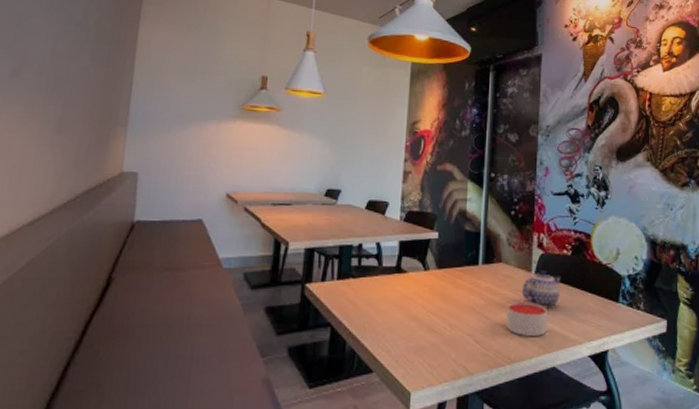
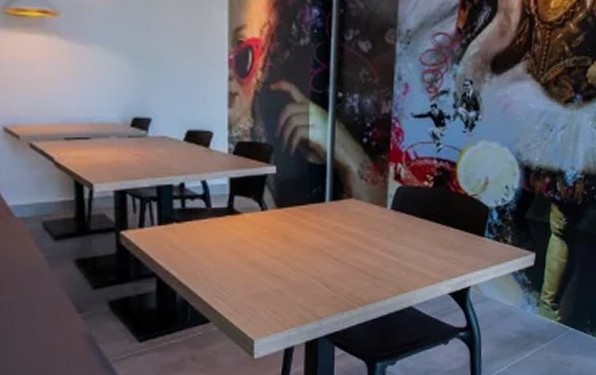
candle: present [507,301,547,336] -> none [359,240,405,276]
teapot: present [522,270,561,308] -> none [376,205,421,247]

